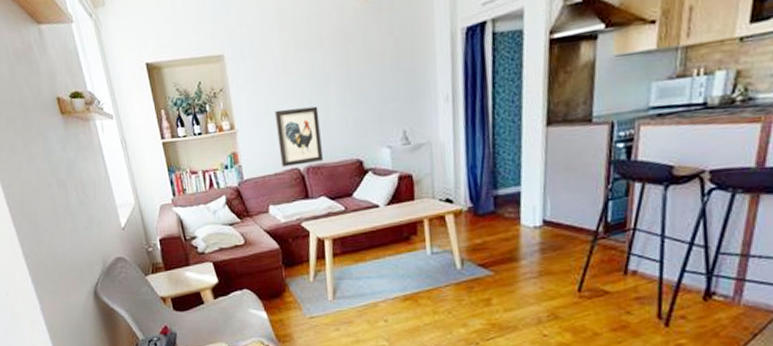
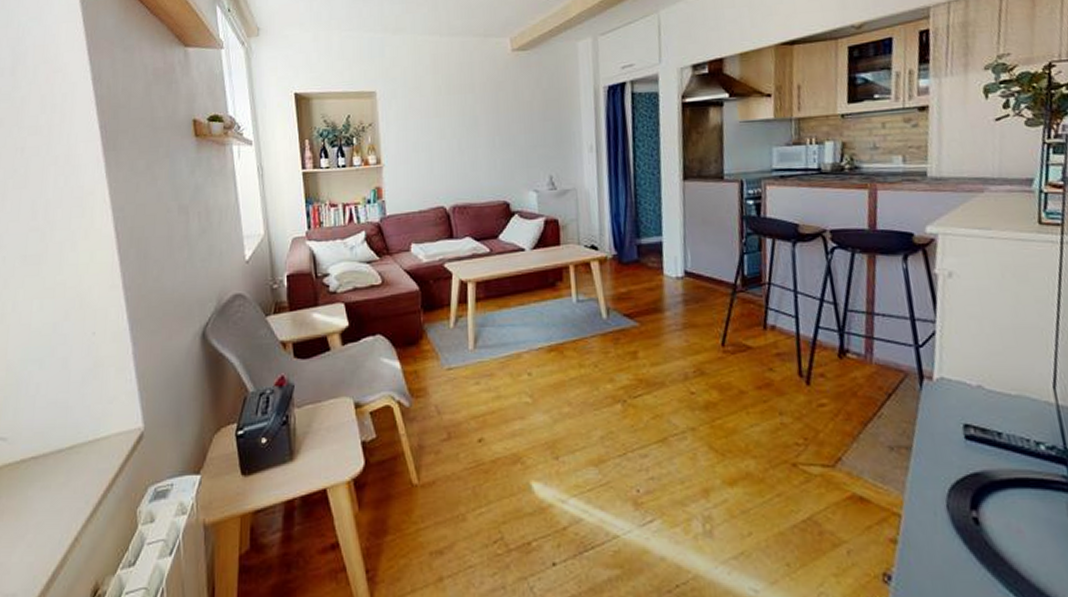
wall art: present [274,106,323,167] -> none [423,147,470,205]

